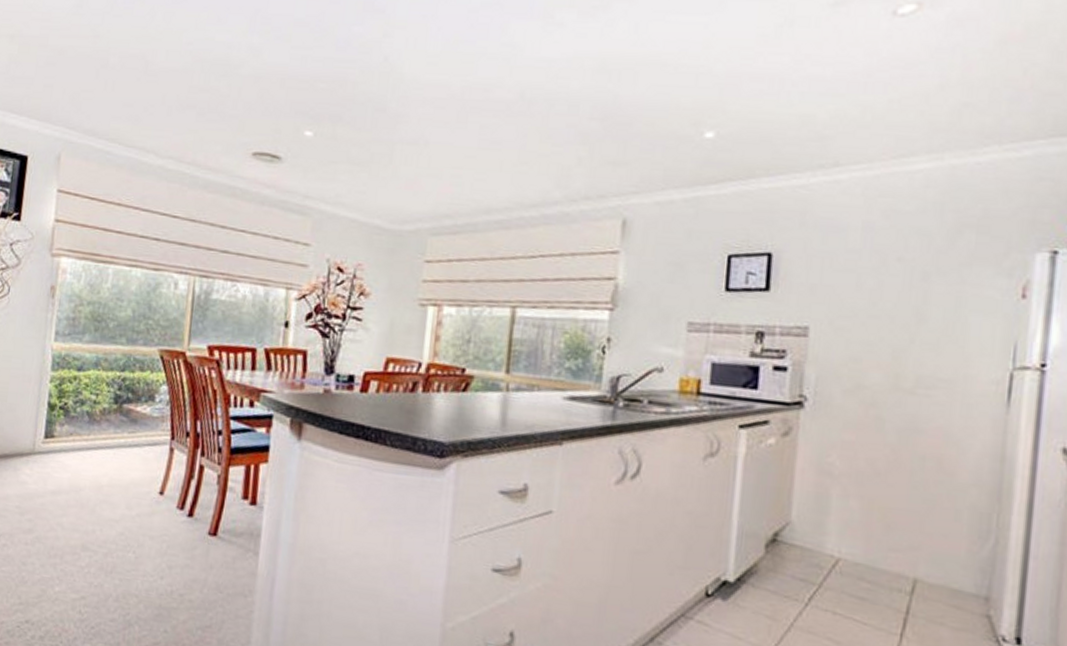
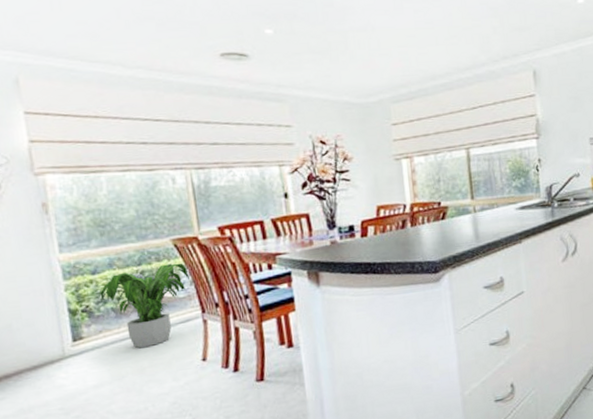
potted plant: none [74,375,169,464] -> present [92,263,191,348]

